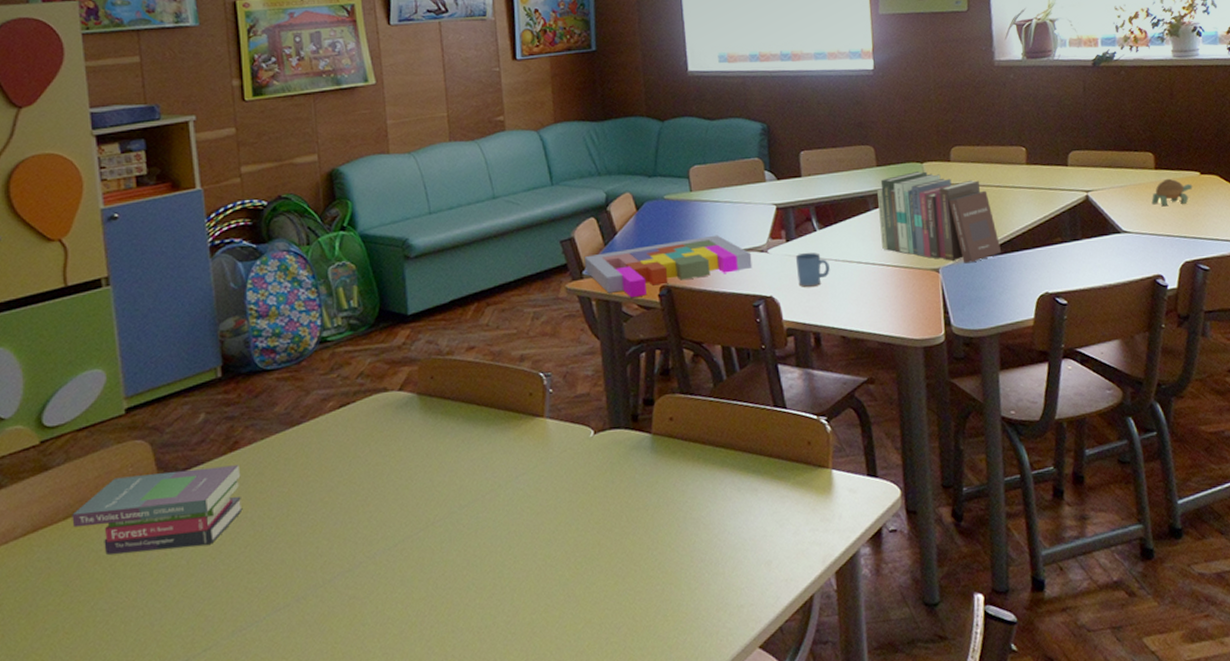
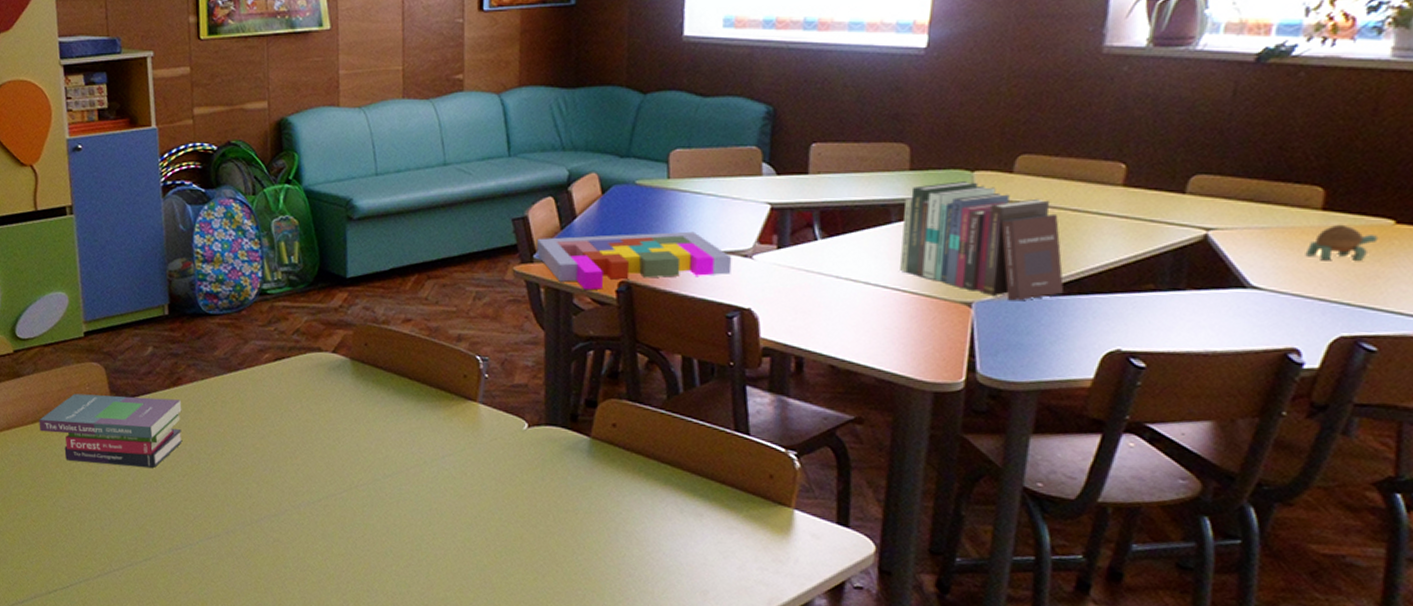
mug: present [795,252,830,287] -> none [785,263,828,304]

